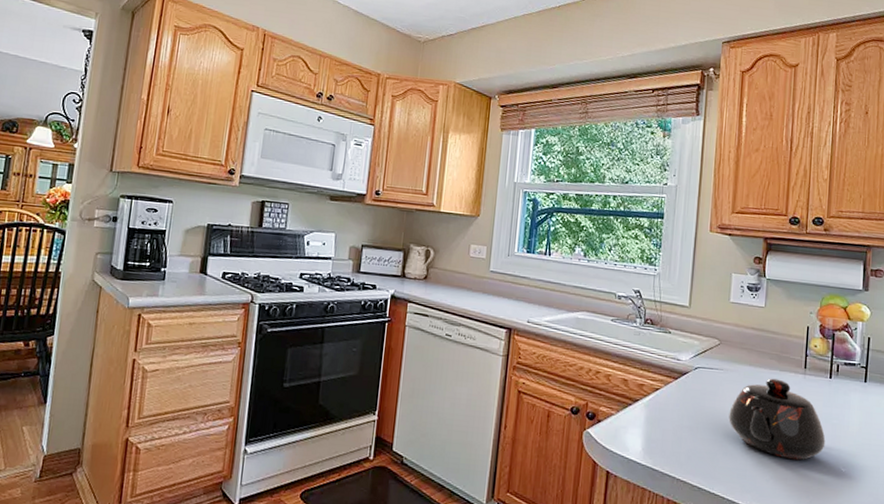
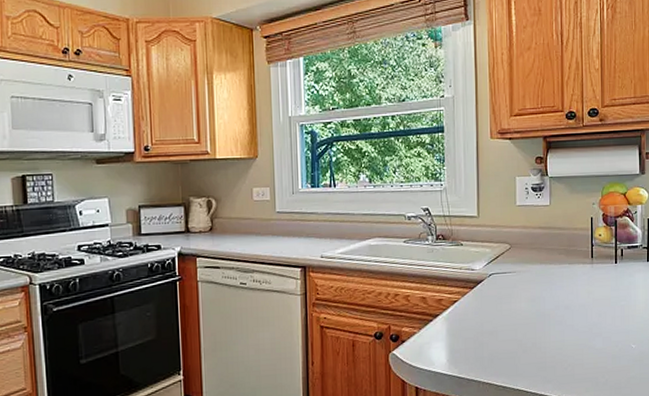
teapot: present [729,378,826,461] -> none [525,272,616,346]

